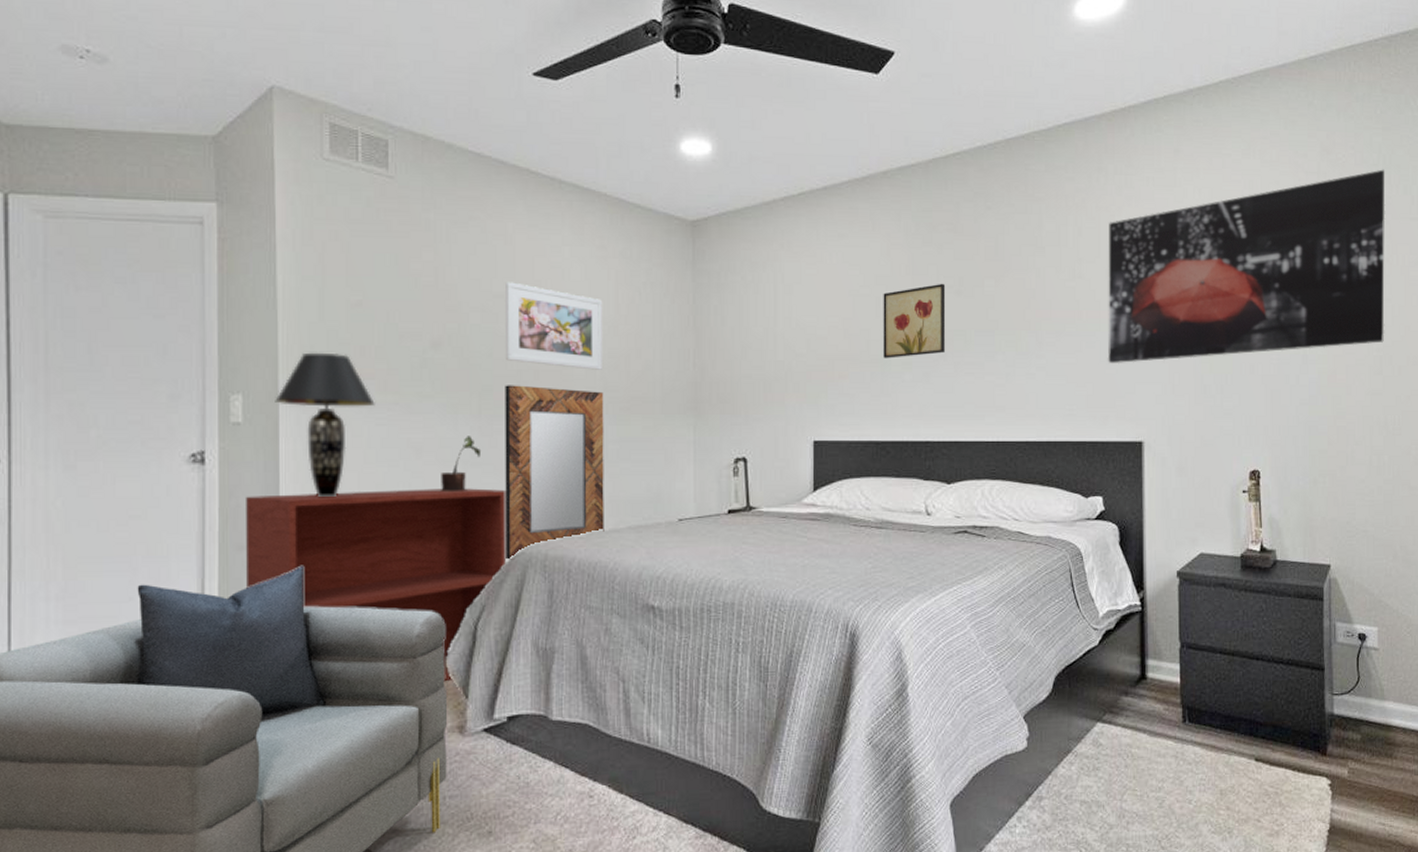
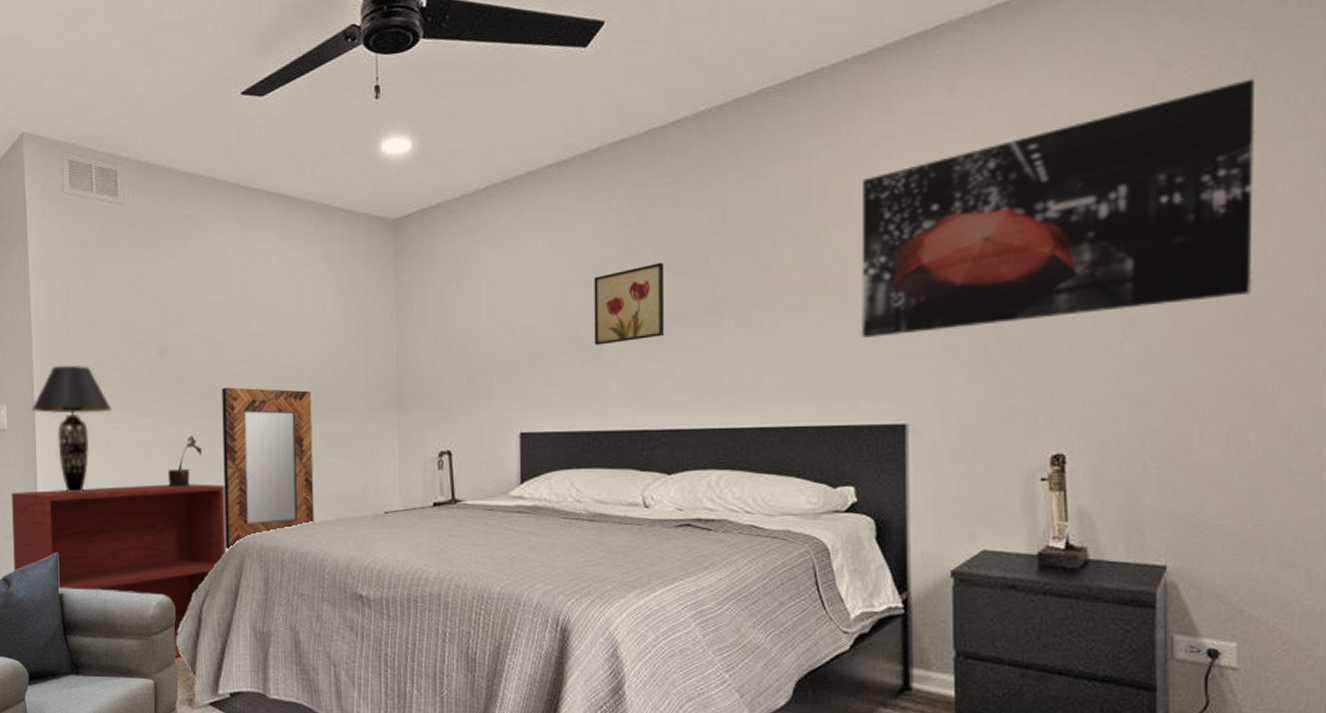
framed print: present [506,282,602,370] -> none [220,291,310,371]

